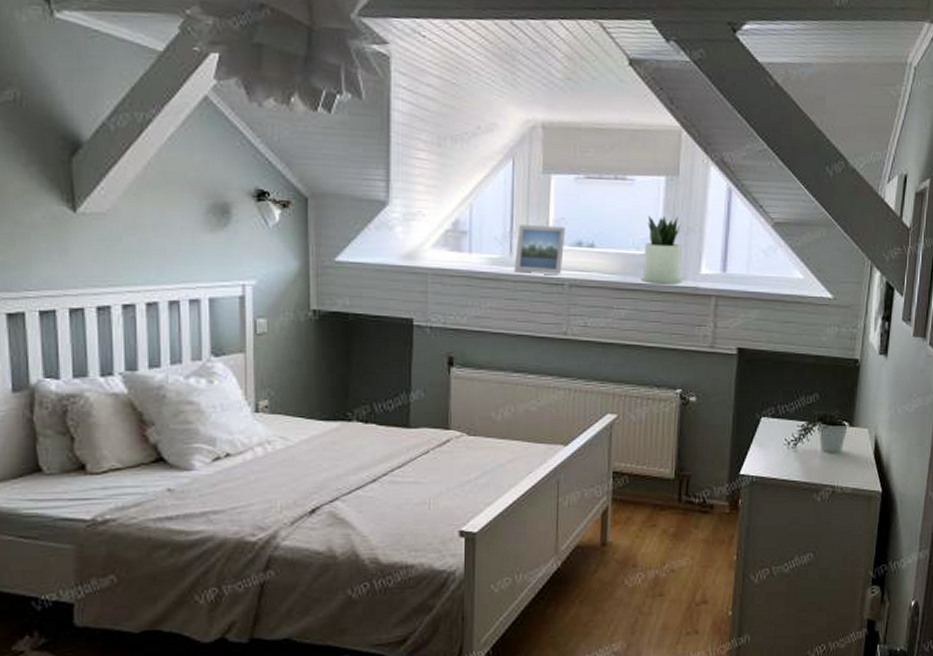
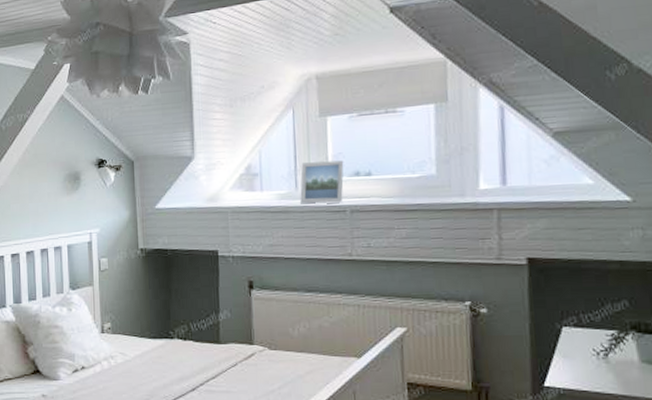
planter: present [640,216,684,285] -> none [418,138,462,203]

